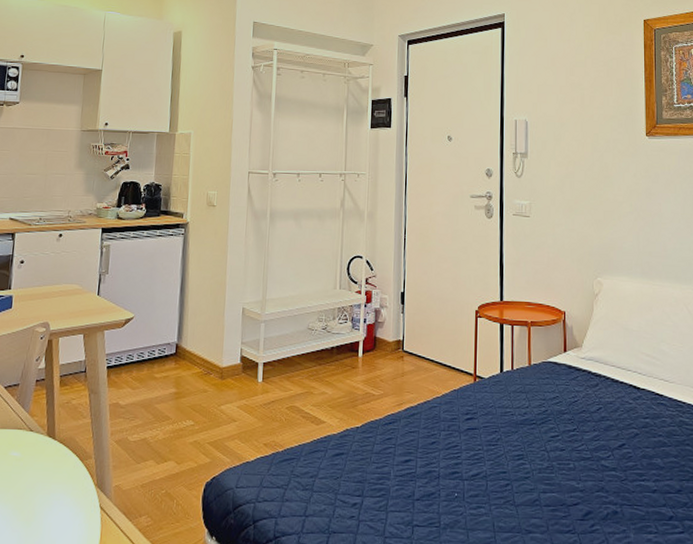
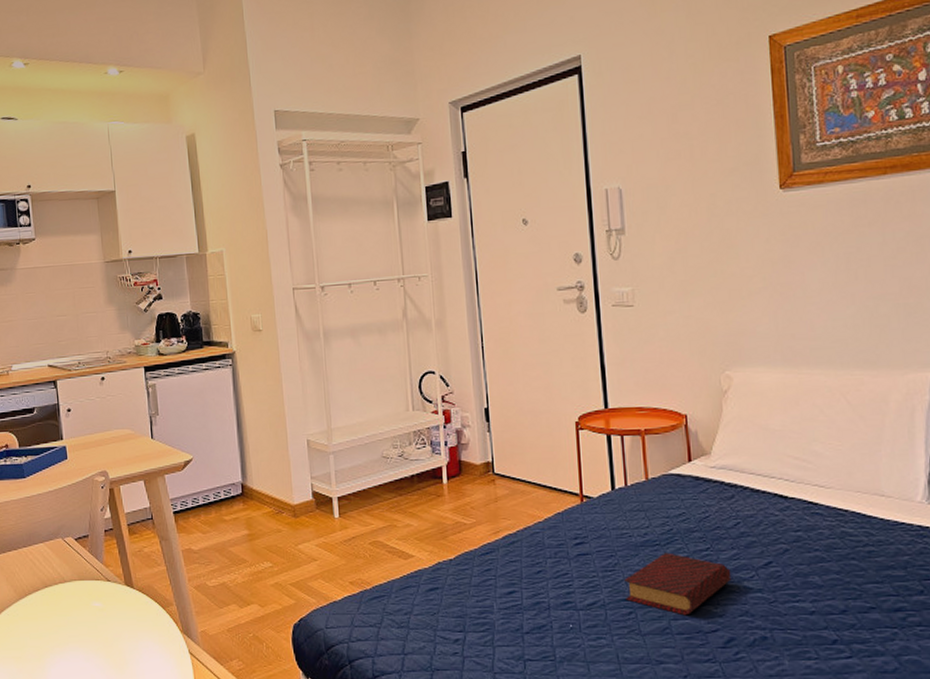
book: none [504,431,592,489] -> present [623,552,732,616]

